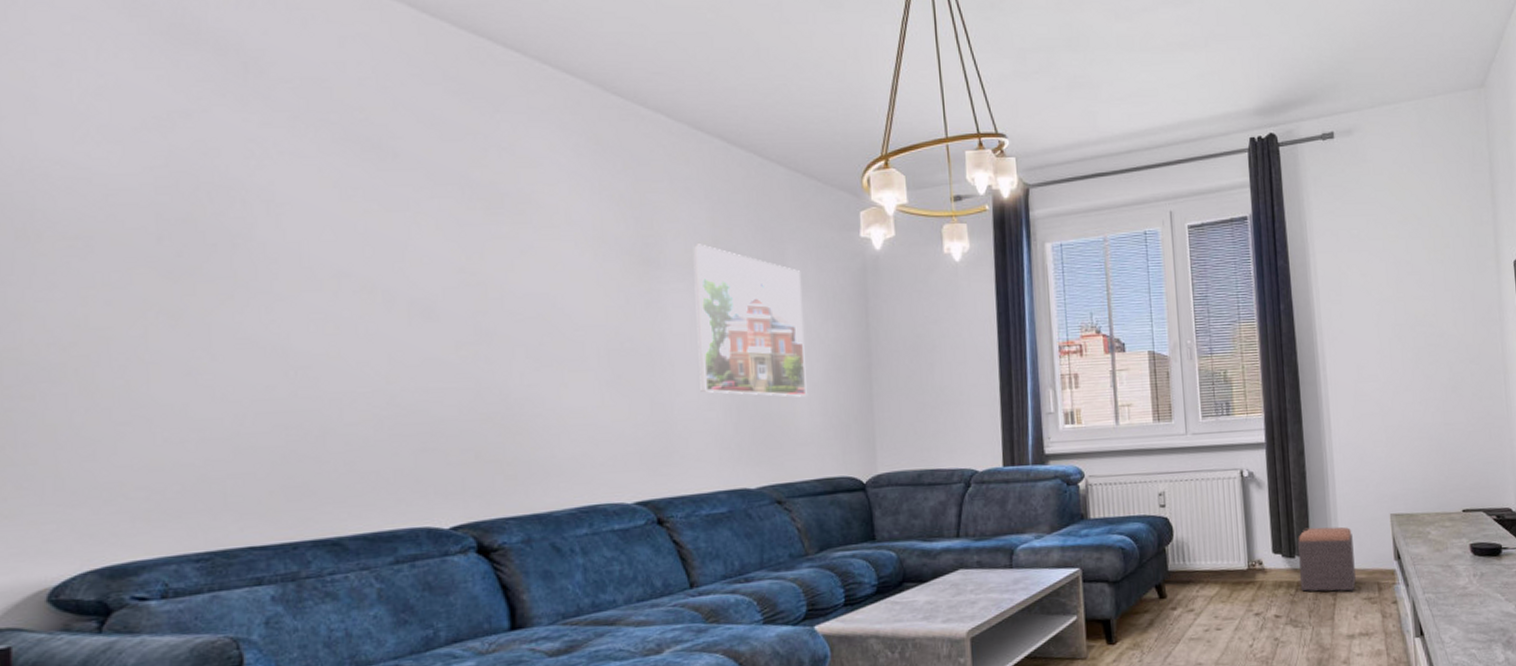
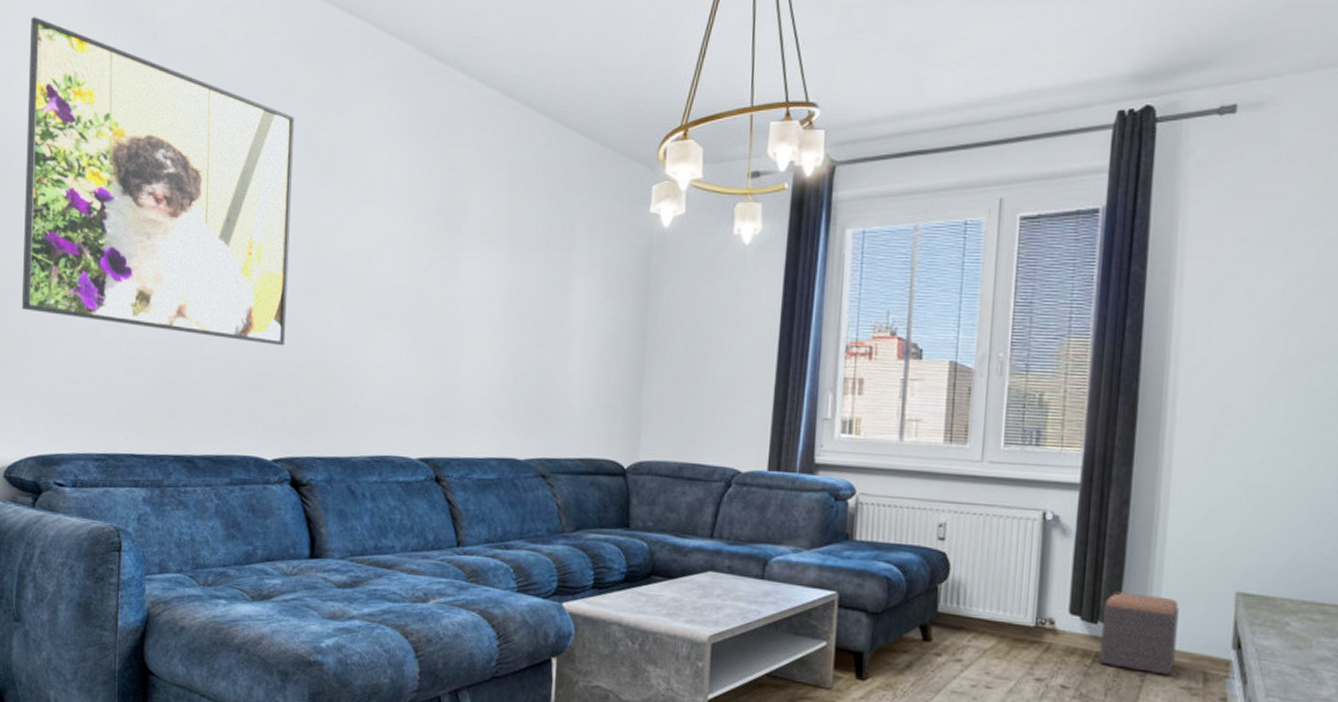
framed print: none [53,42,456,401] -> present [21,17,295,346]
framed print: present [692,244,807,397] -> none [484,212,587,374]

